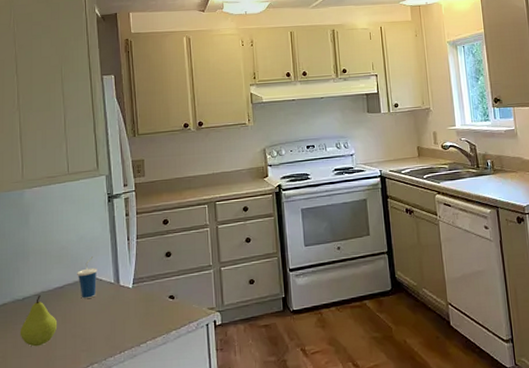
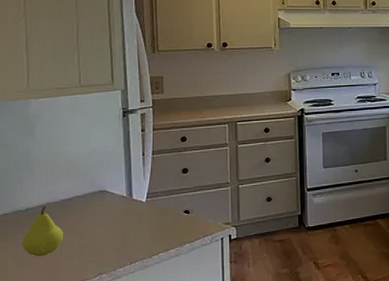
cup: present [77,256,98,300] -> none [86,170,109,212]

